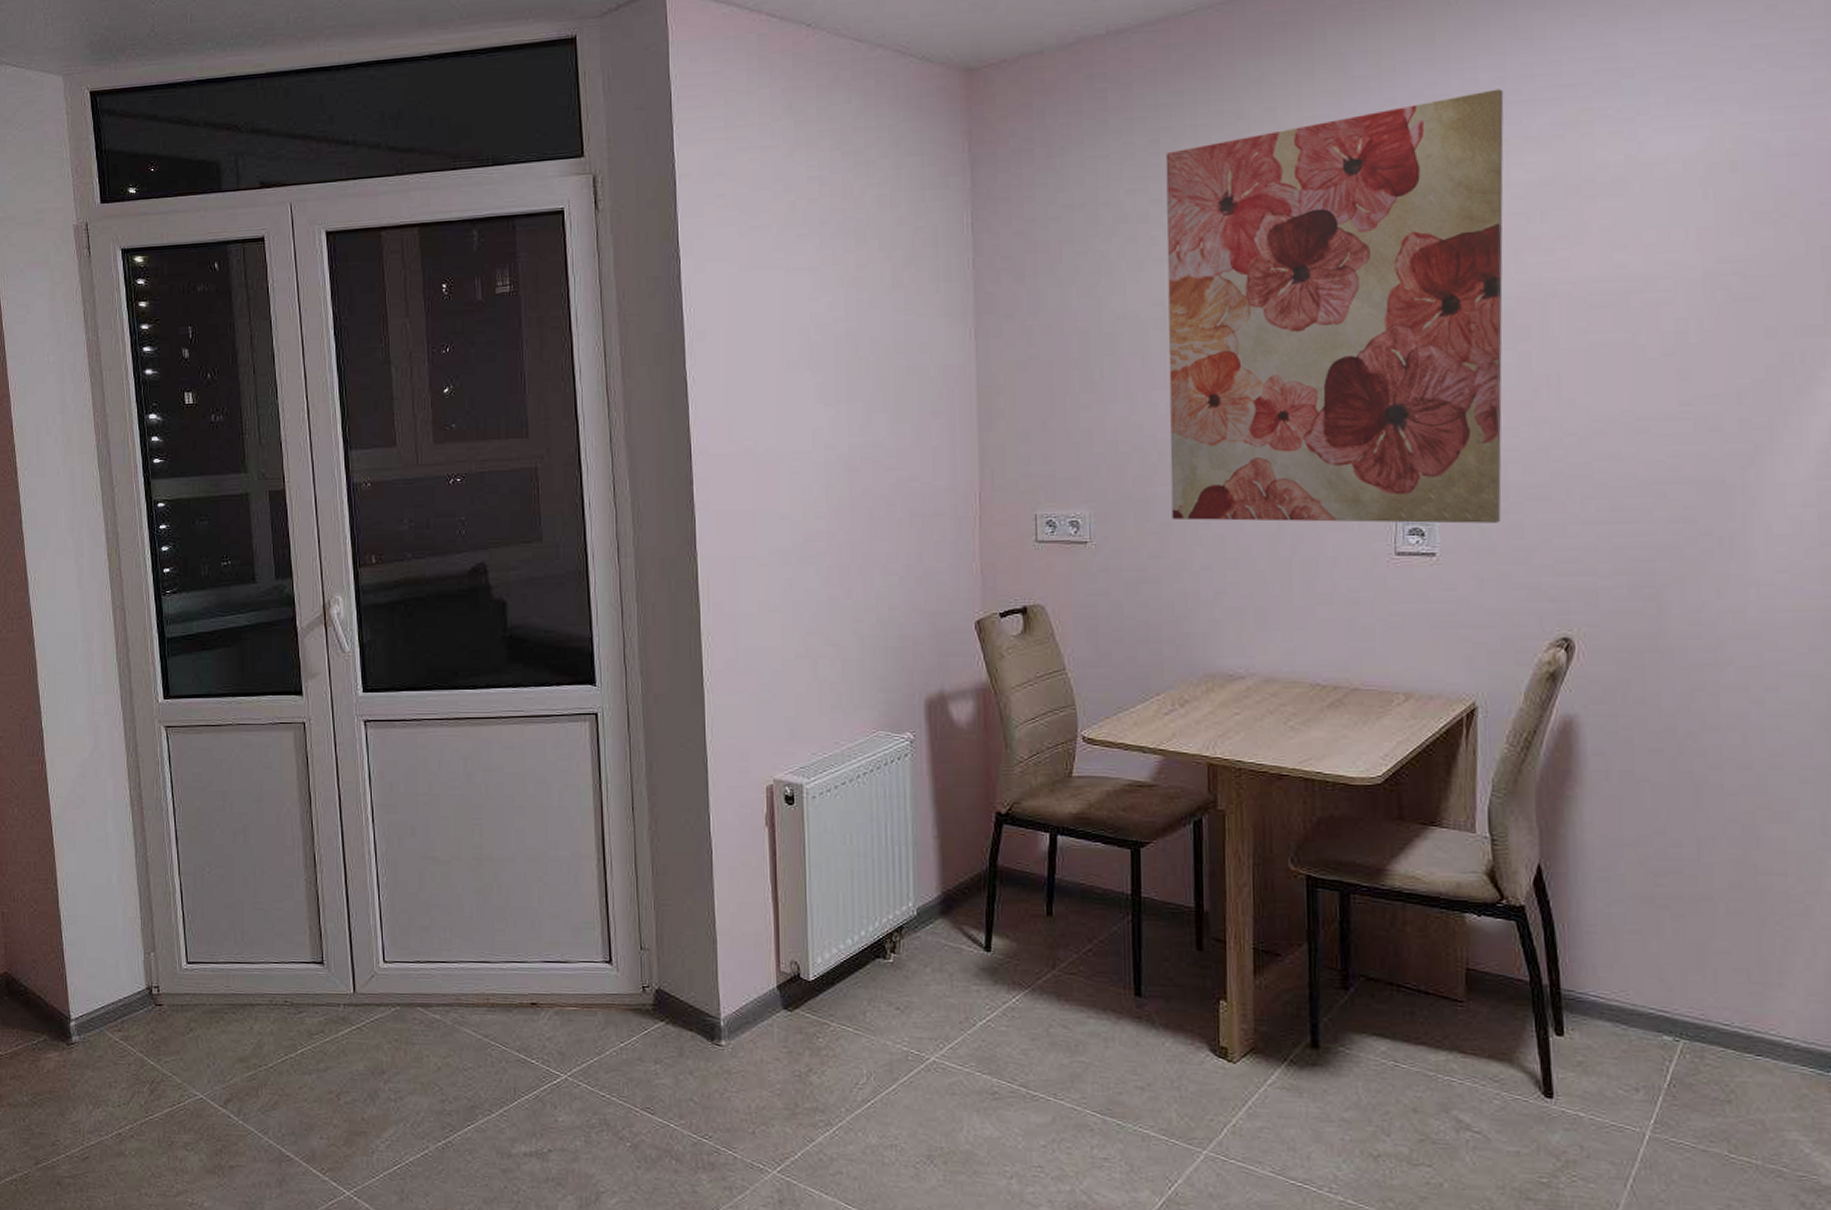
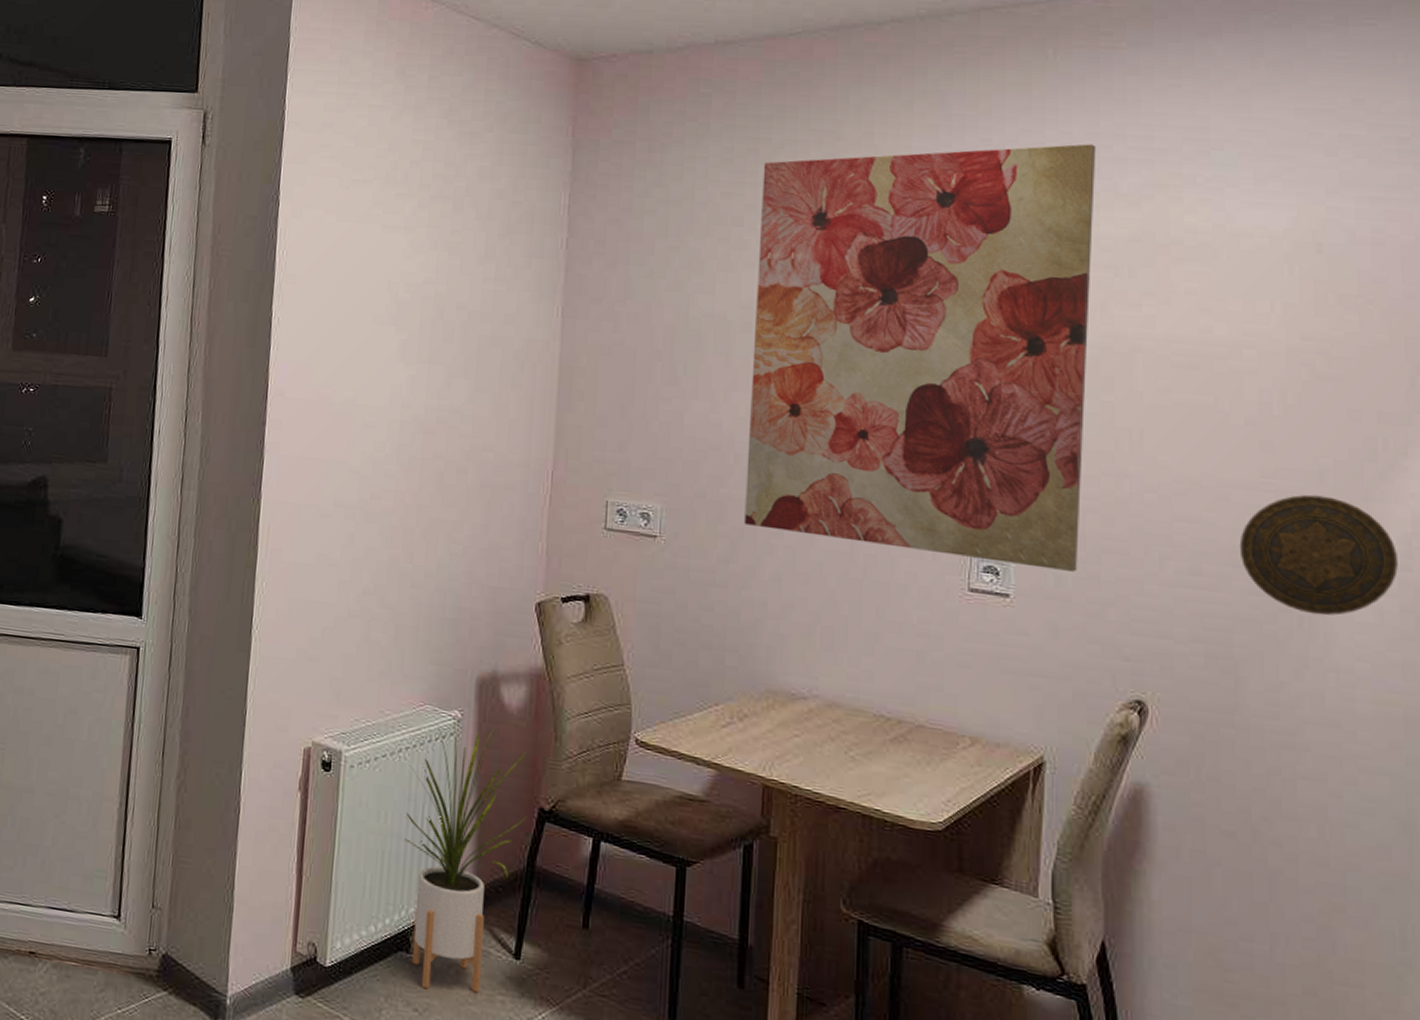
house plant: none [868,737,986,988] -> present [403,715,528,993]
decorative plate: none [1659,416,1816,534] -> present [1239,494,1398,616]

